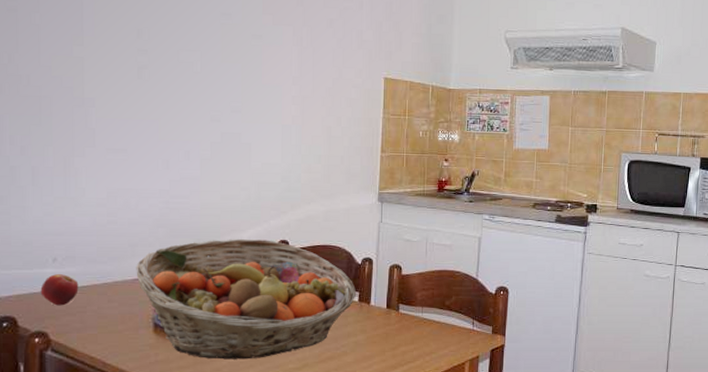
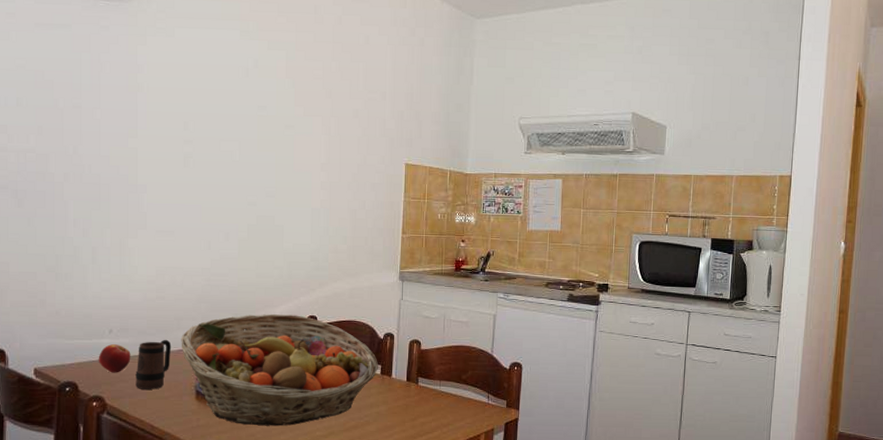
mug: none [84,268,126,323] -> present [135,339,172,390]

